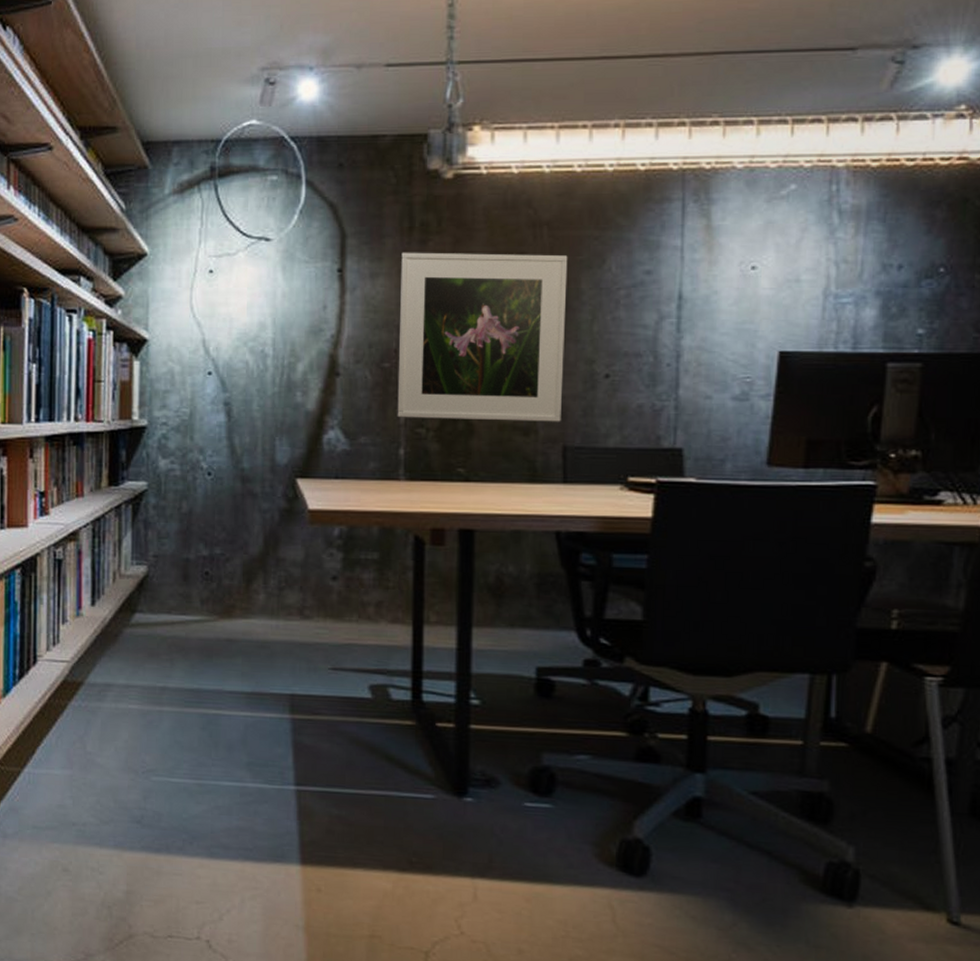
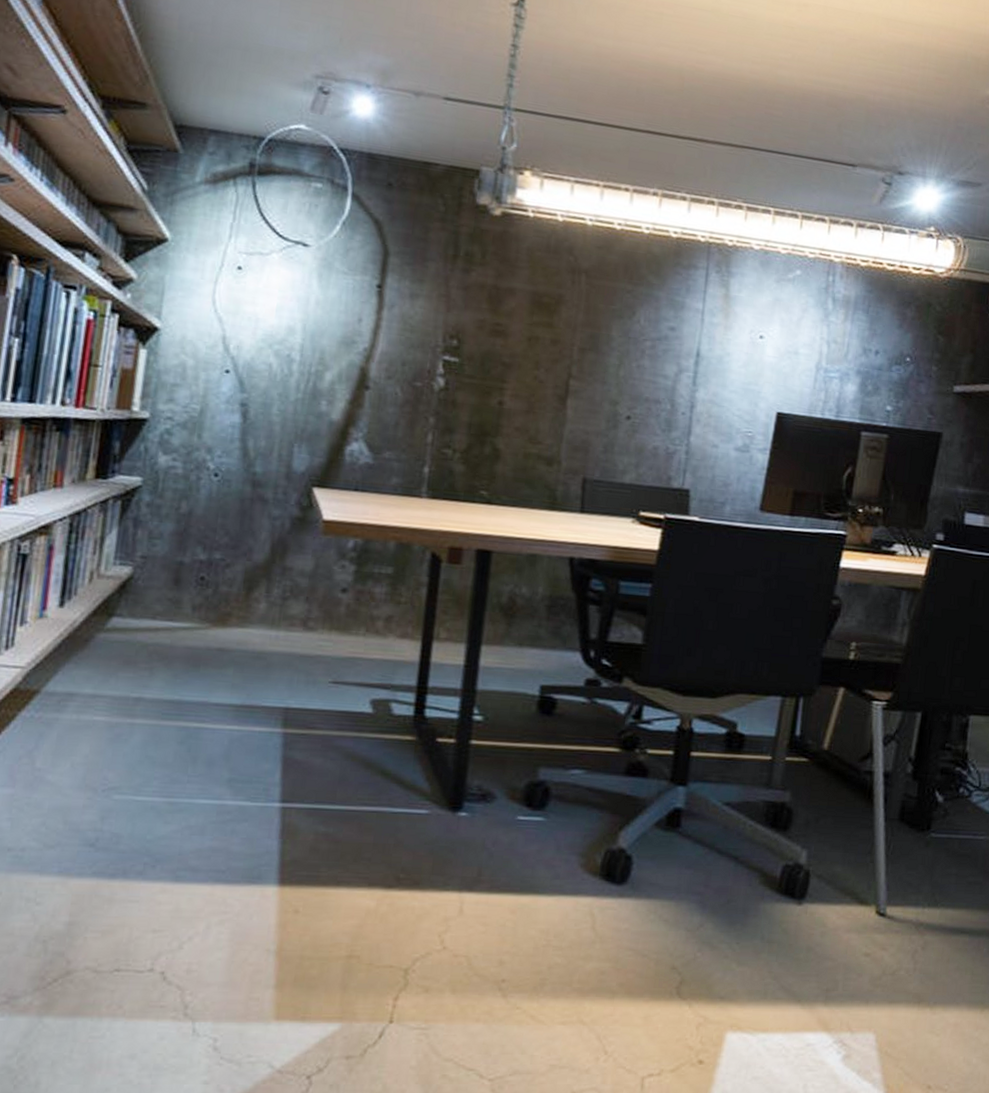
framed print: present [397,252,568,422] -> none [424,278,602,456]

